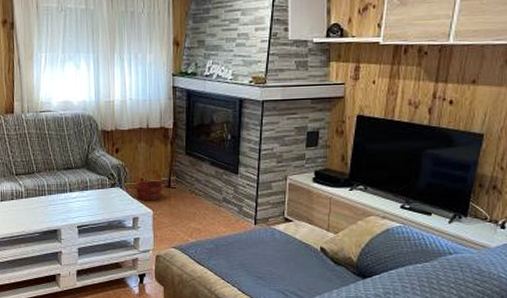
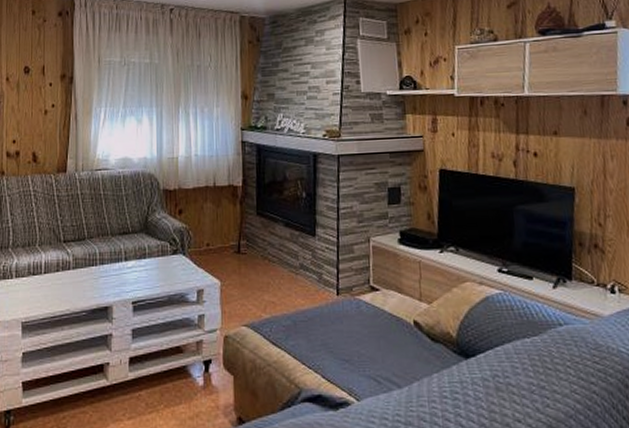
basket: present [135,168,163,201] -> none [200,231,232,270]

